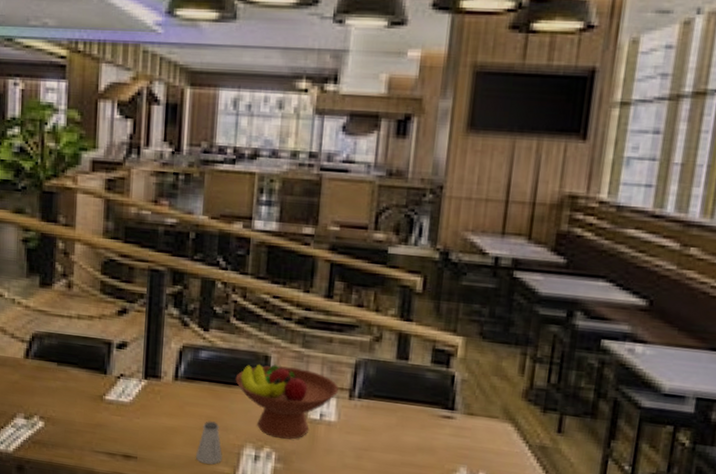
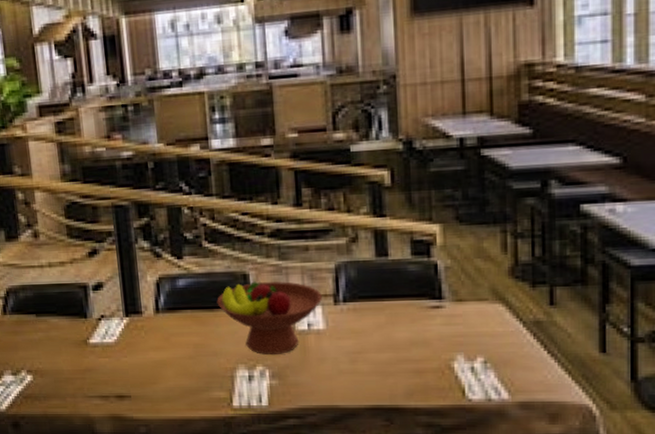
saltshaker: present [195,421,222,465] -> none [189,348,216,391]

